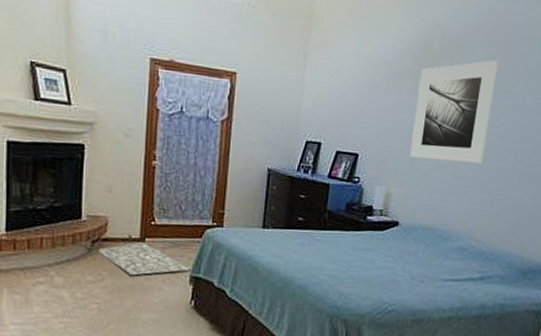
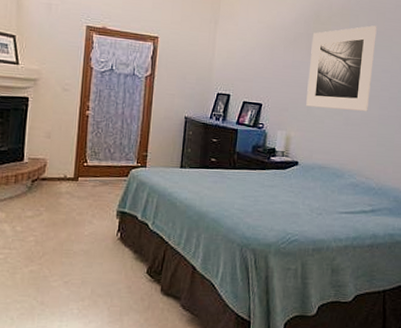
rug: present [97,242,192,276] -> none [36,181,119,211]

